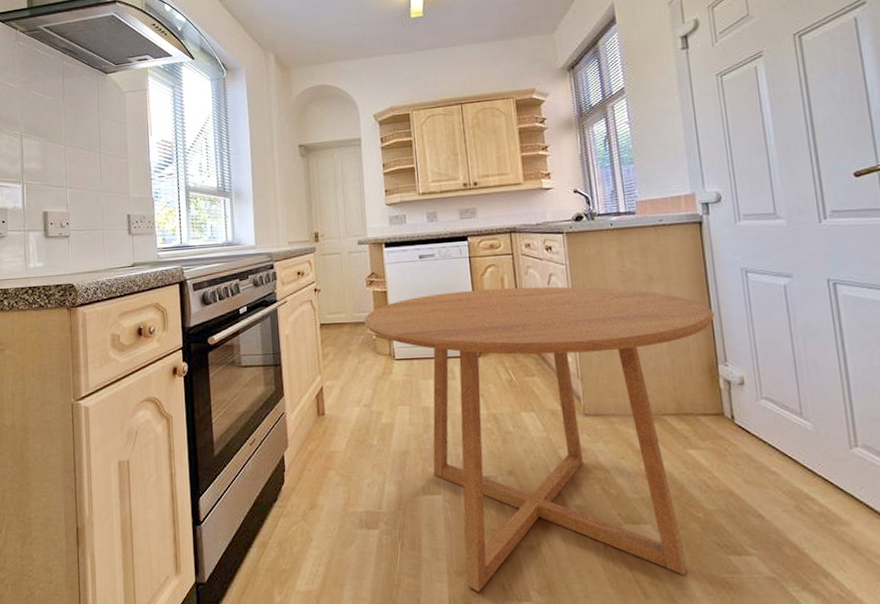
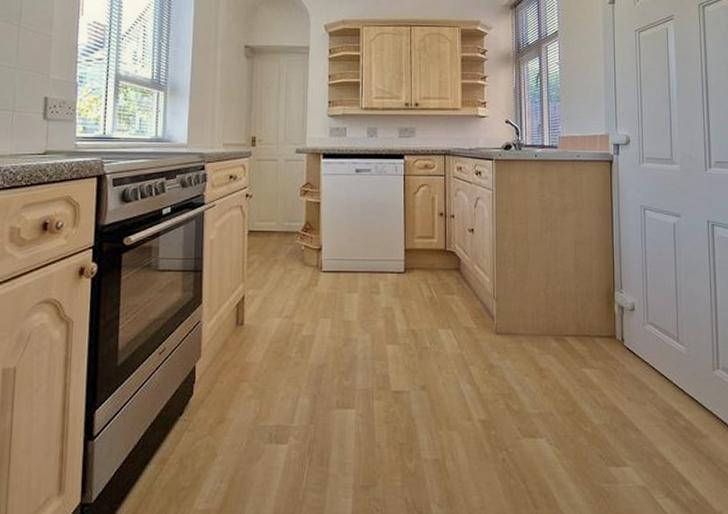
dining table: present [364,286,714,593] -> none [294,207,615,507]

